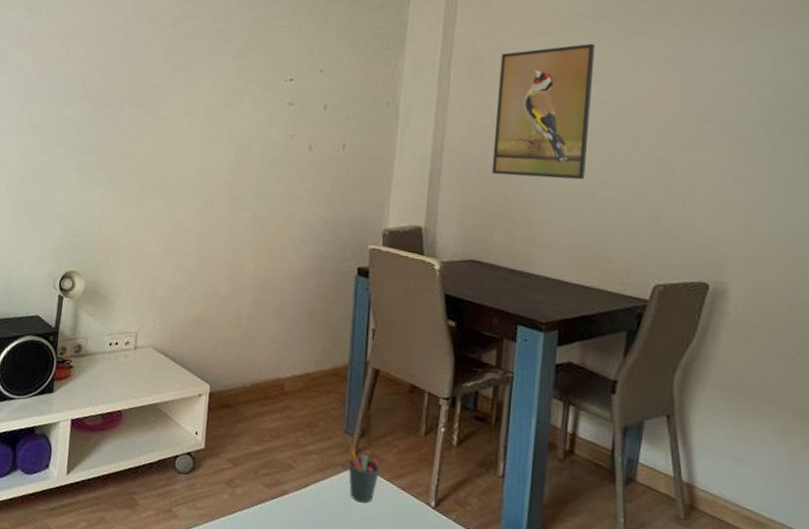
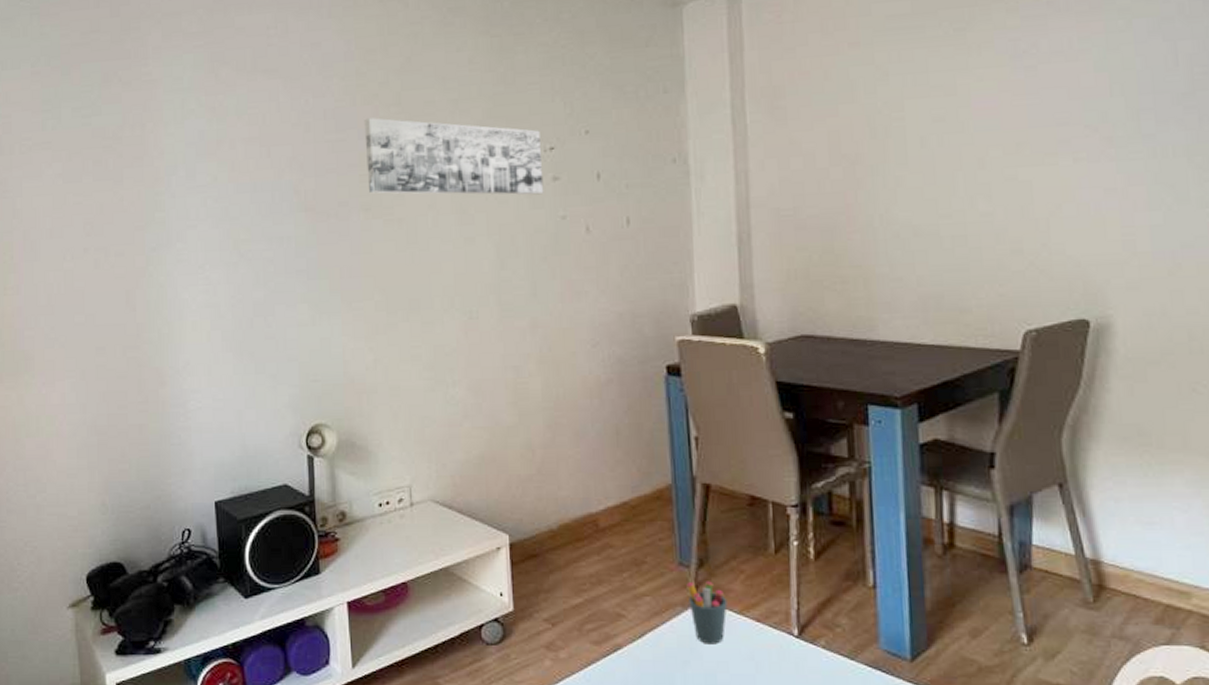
wall art: none [141,34,284,115] -> present [364,117,544,195]
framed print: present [491,43,595,180] -> none [804,48,925,227]

